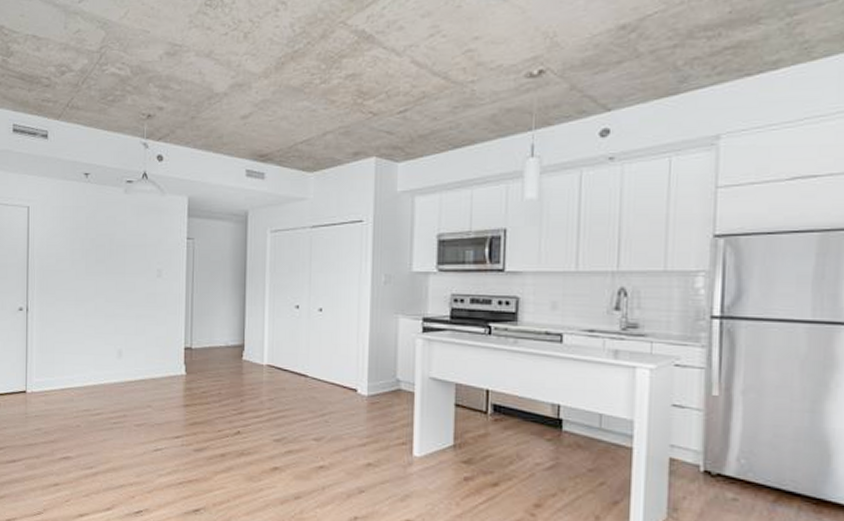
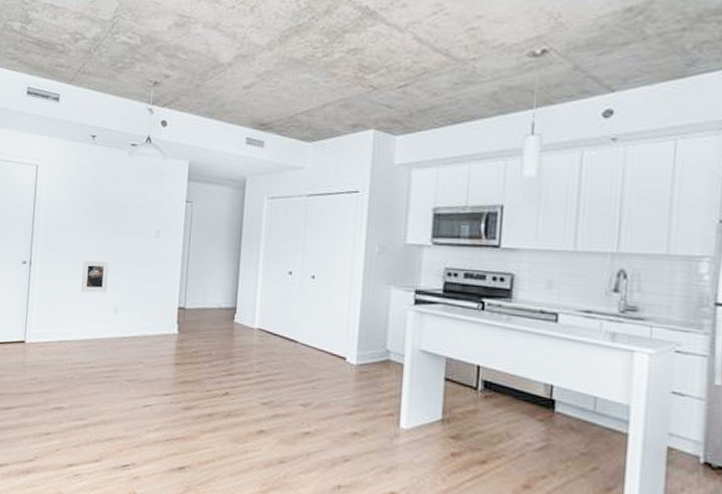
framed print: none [82,303,110,337] -> present [81,260,109,293]

